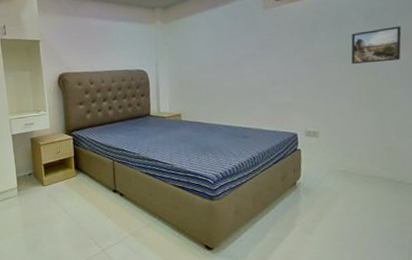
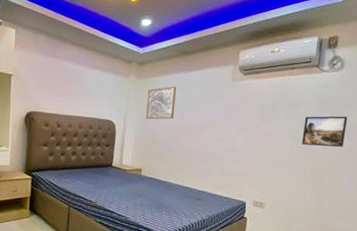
wall art: none [176,25,207,63] -> present [146,86,177,120]

